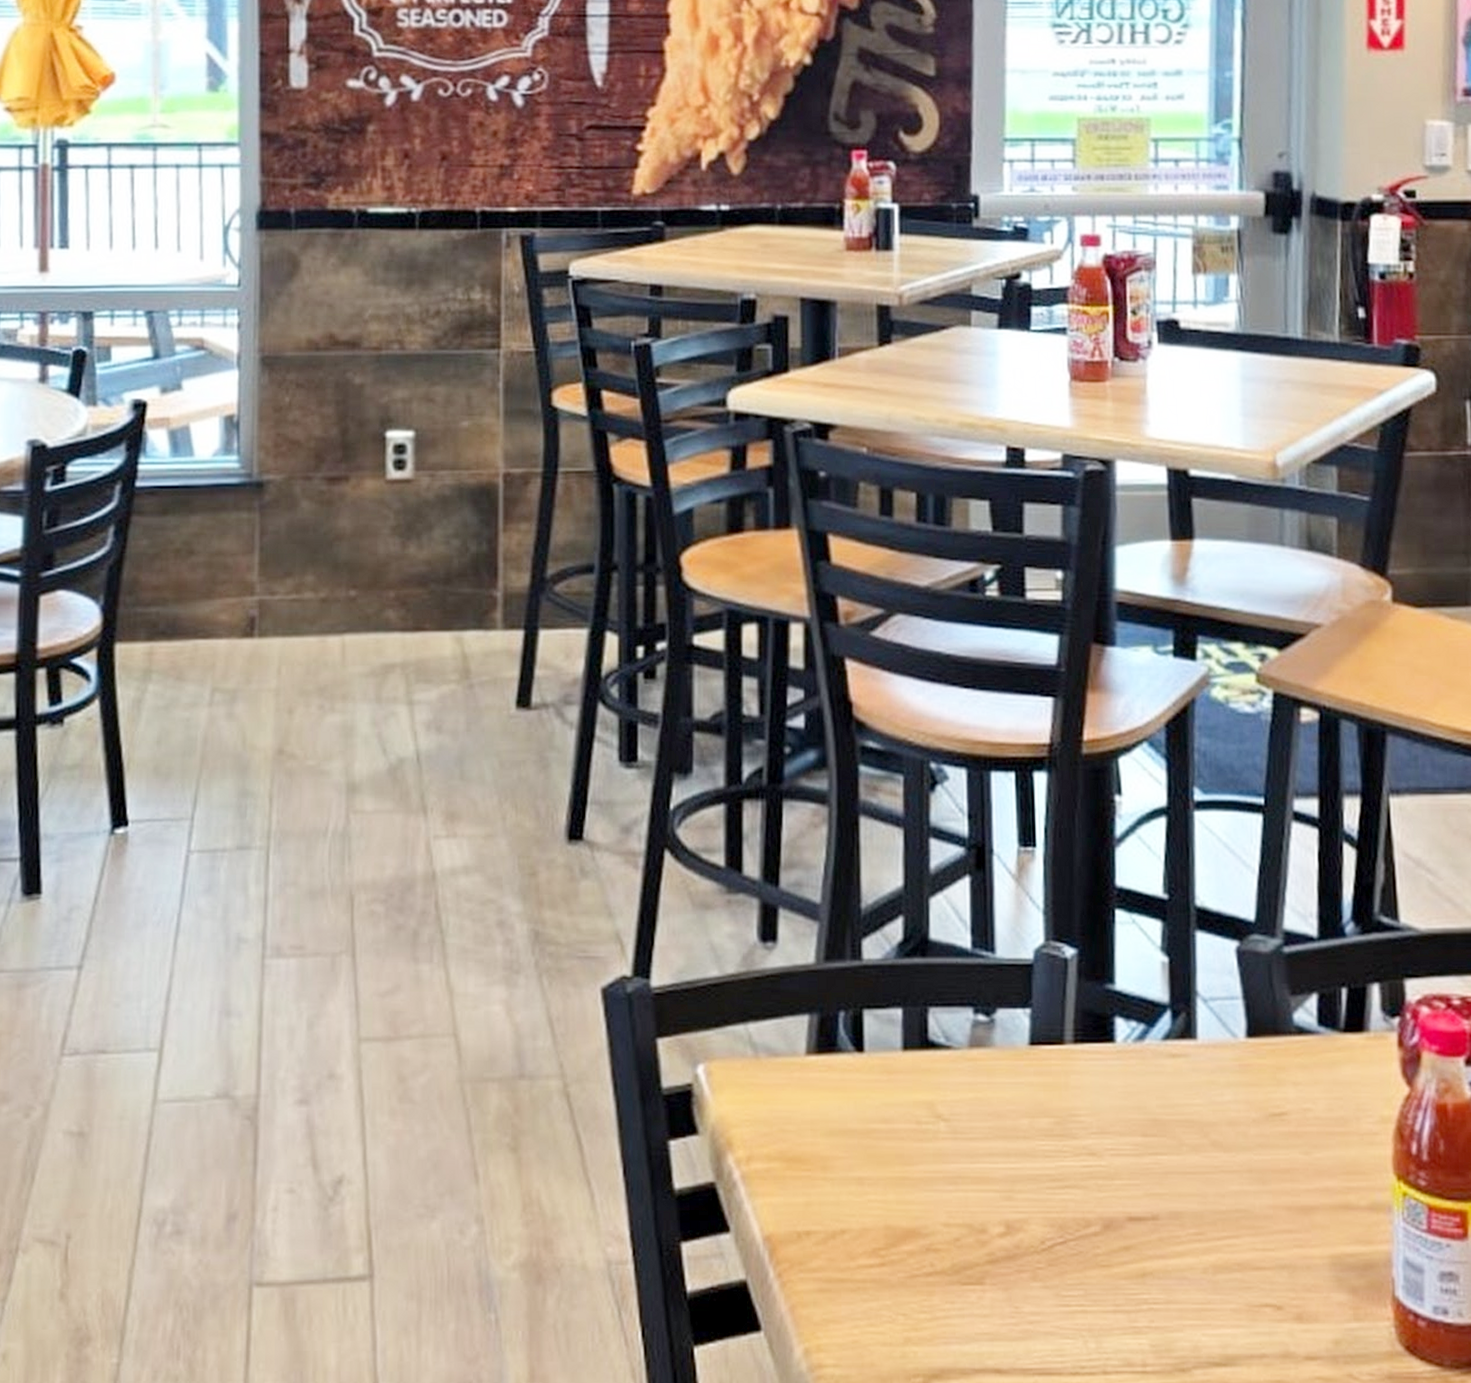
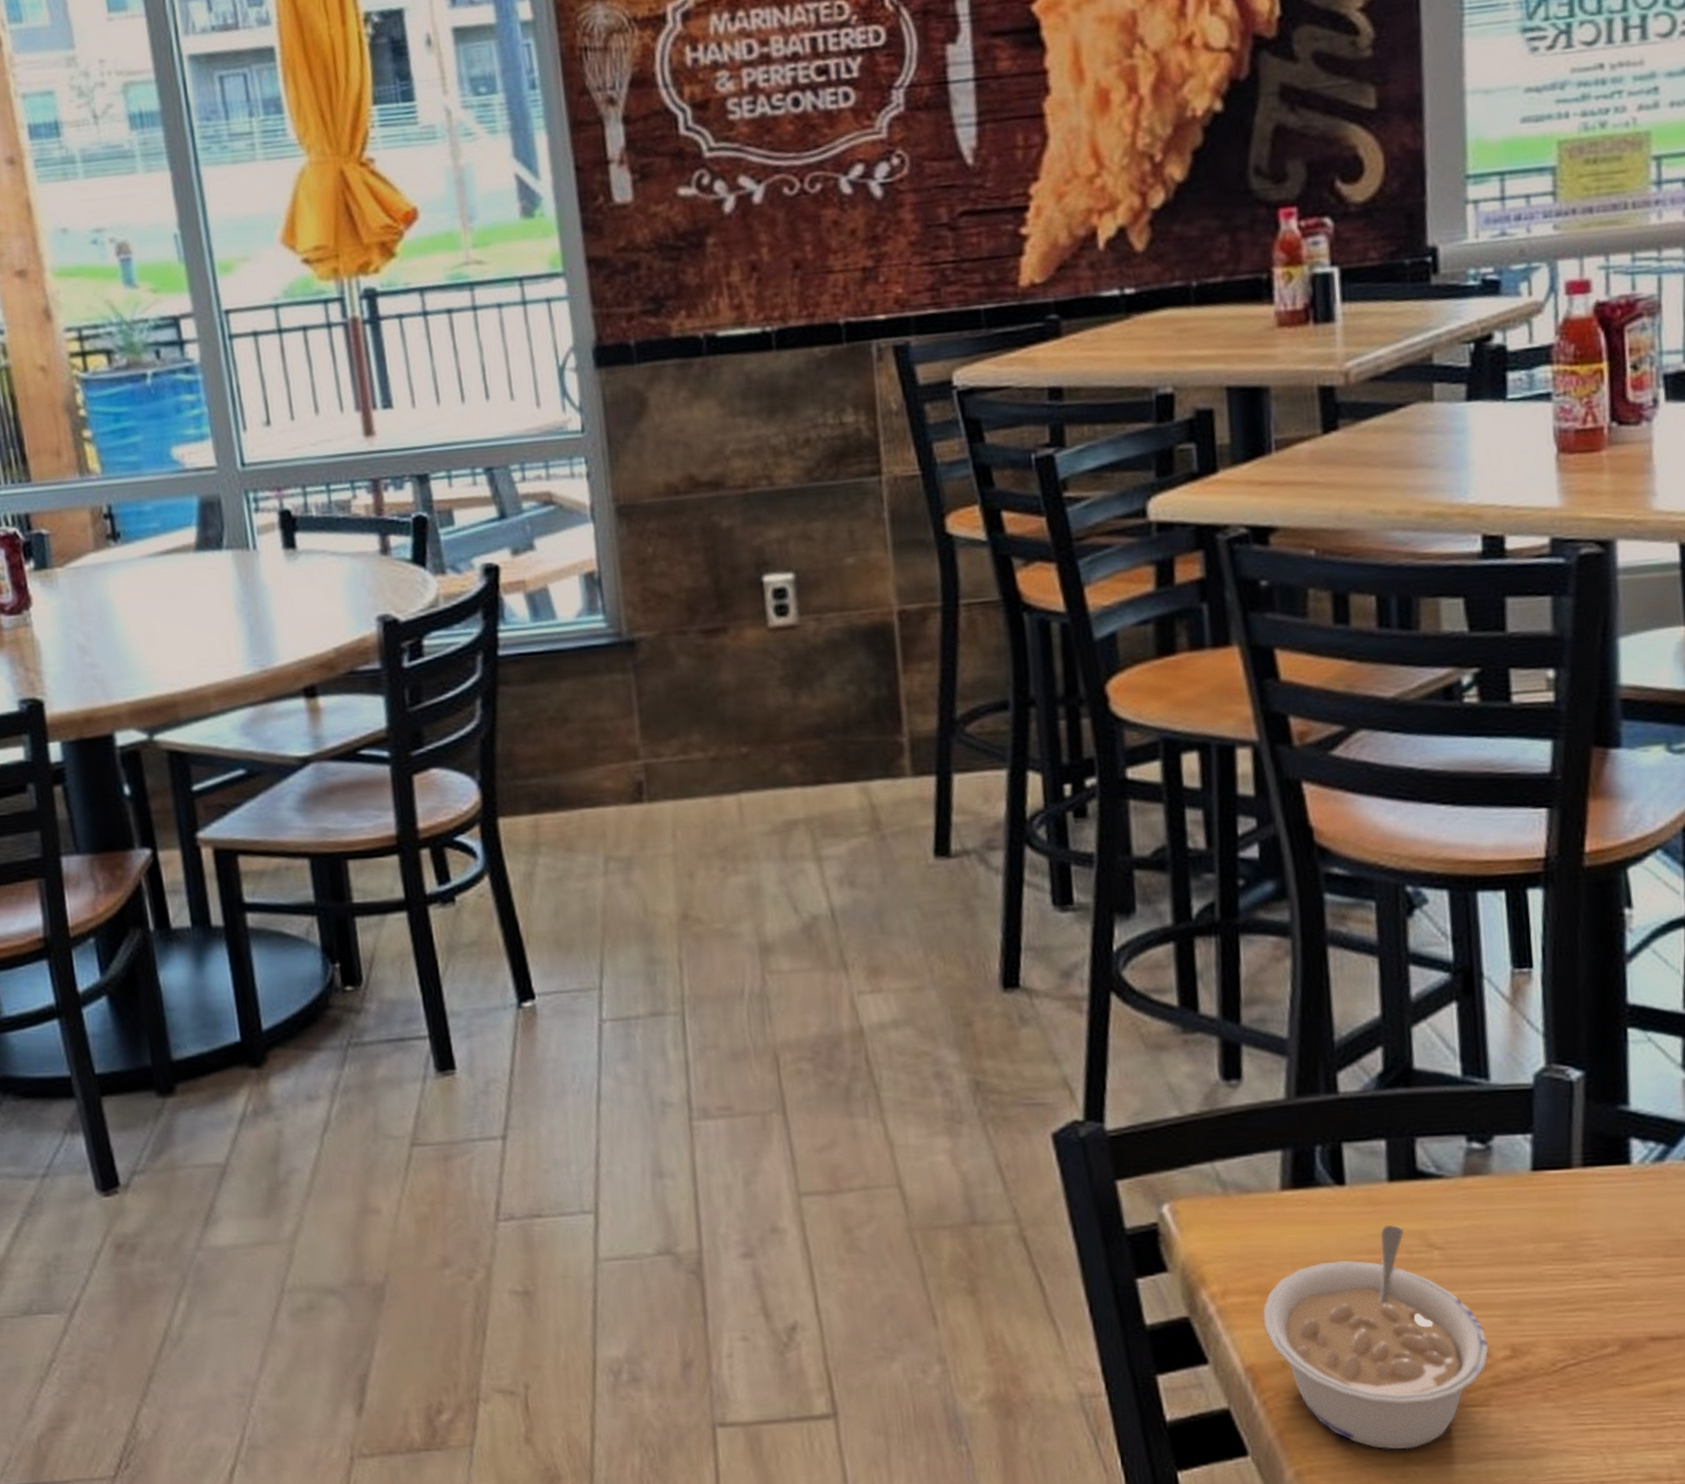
legume: none [783,1095,986,1328] -> present [1263,1225,1489,1450]

